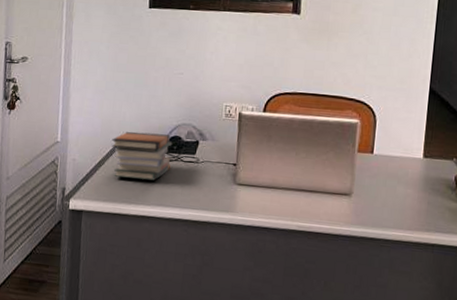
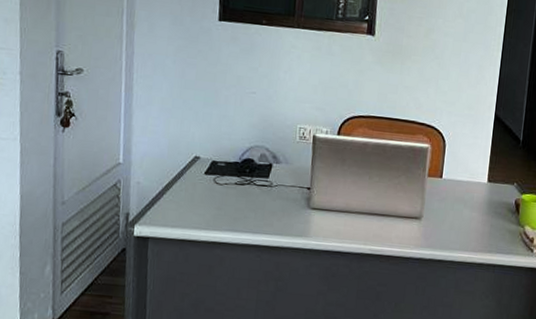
book stack: present [111,131,173,181] -> none [179,153,245,205]

